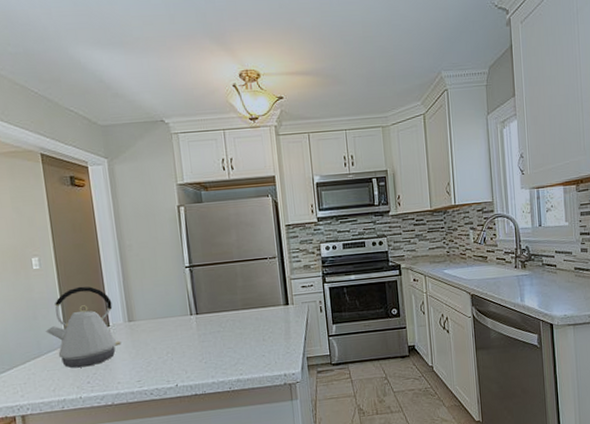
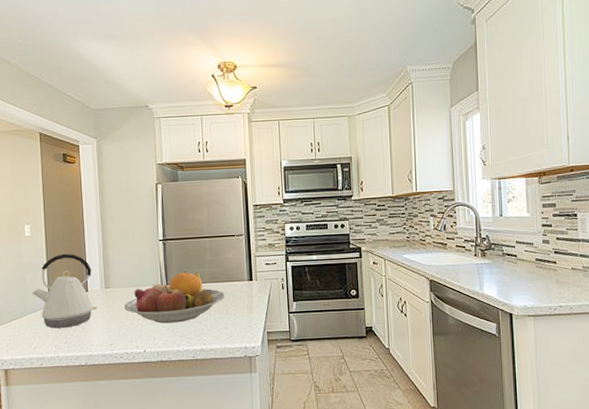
fruit bowl: none [150,299,261,356] -> present [123,271,226,324]

